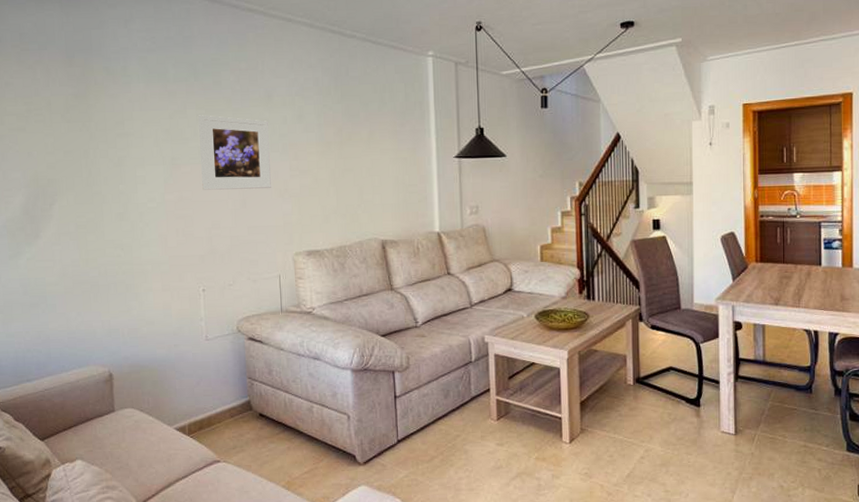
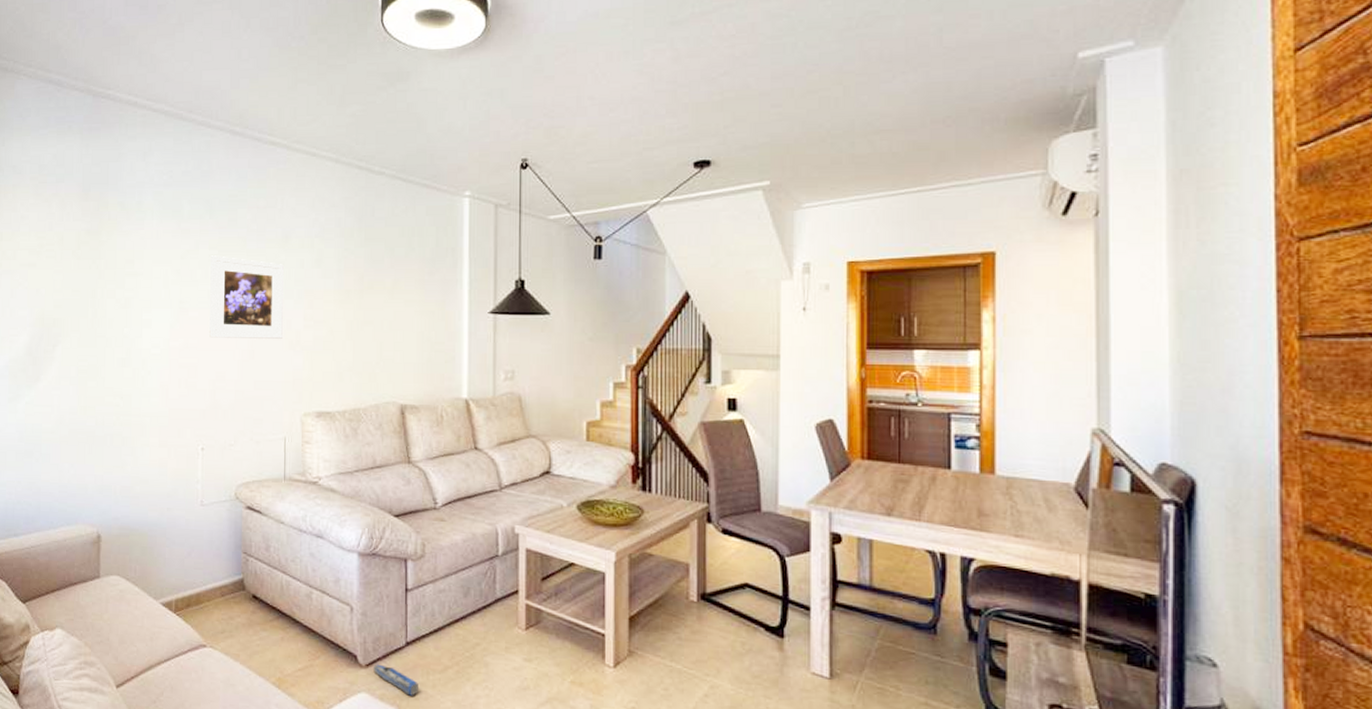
toy train: none [370,461,410,484] -> present [373,664,418,696]

